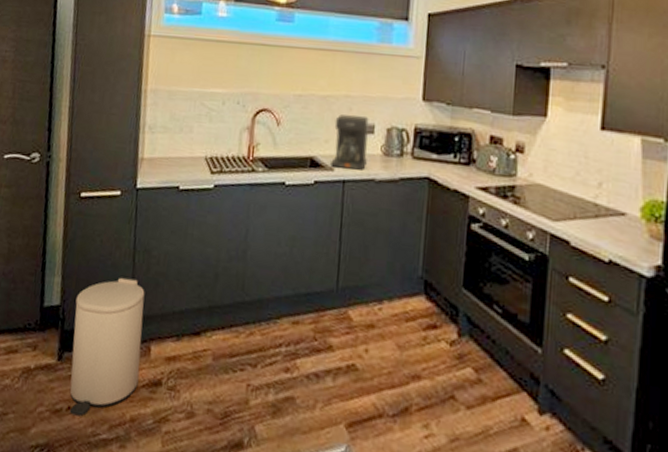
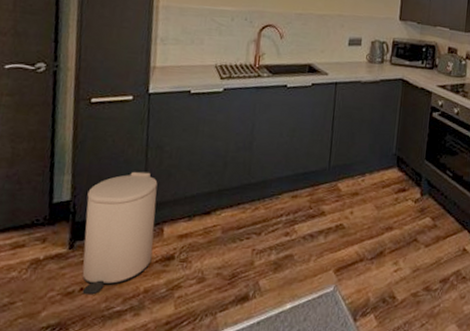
coffee maker: present [330,115,369,170] -> none [325,30,358,74]

